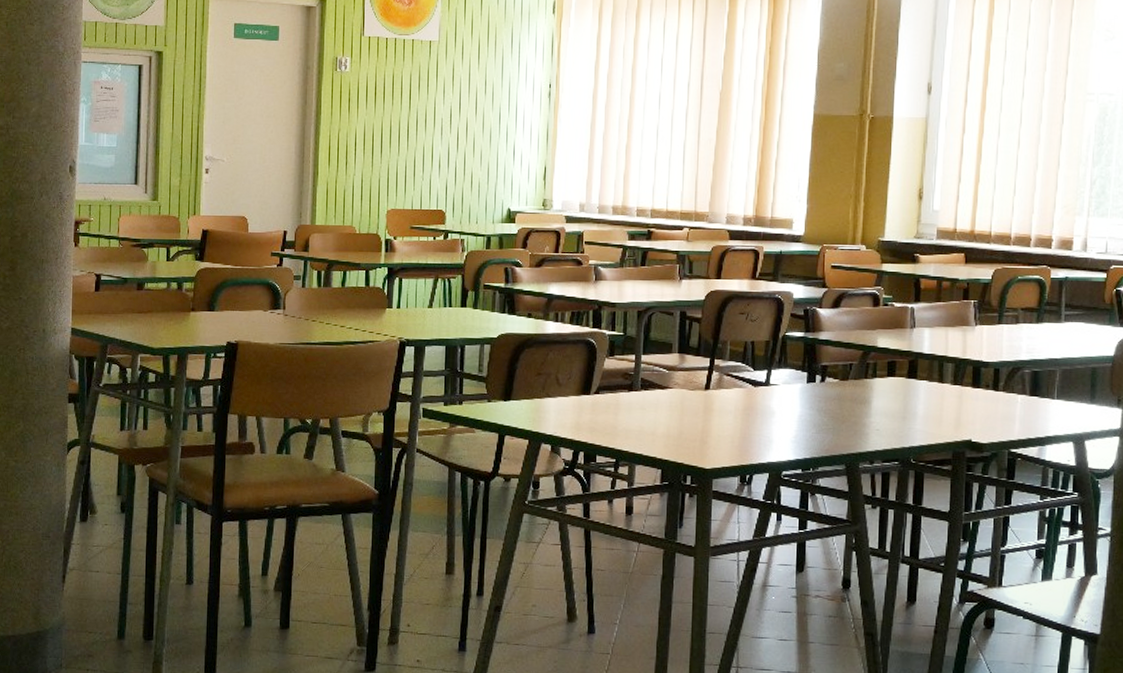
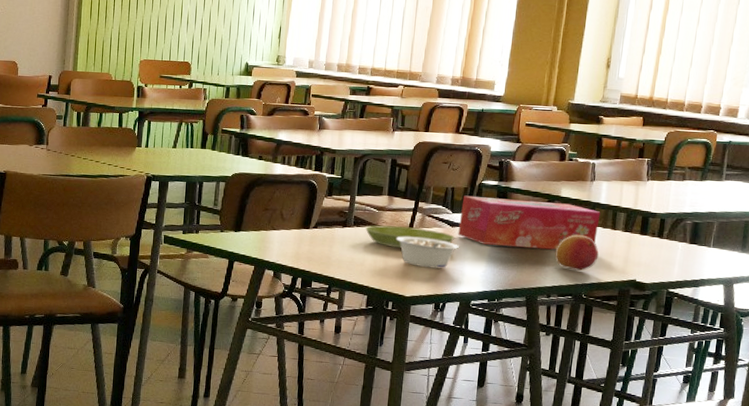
saucer: none [654,387,759,414] -> present [365,225,455,249]
legume: none [692,400,764,436] -> present [397,236,459,269]
tissue box: none [762,349,925,409] -> present [458,195,601,250]
fruit: none [875,390,926,432] -> present [555,234,599,271]

